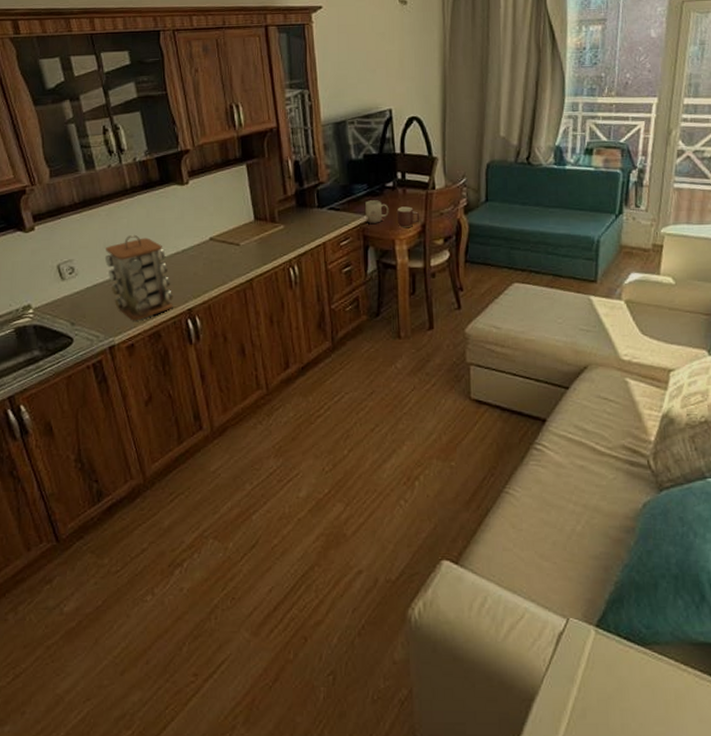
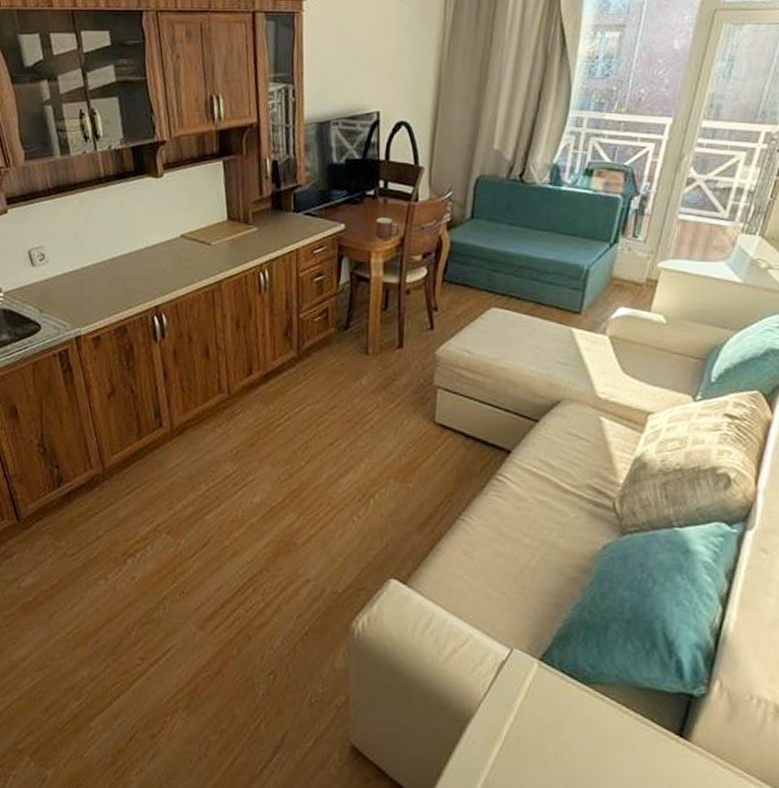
spice rack: present [104,234,173,321] -> none [75,225,141,313]
mug: present [365,200,389,223] -> none [342,208,368,233]

